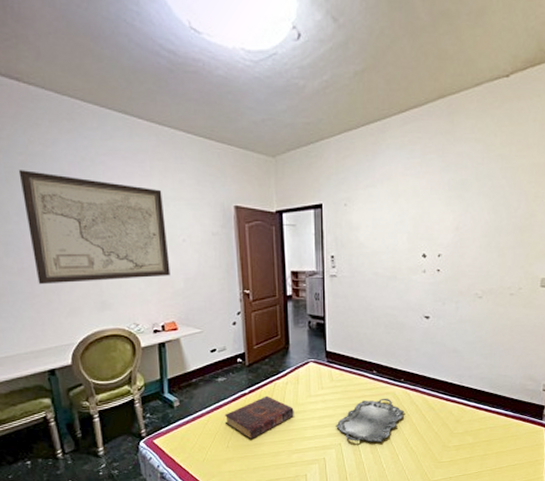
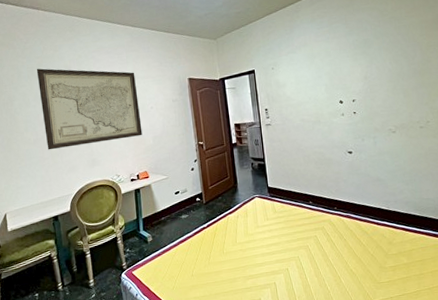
book: present [224,395,294,440] -> none [188,228,246,268]
serving tray: present [336,398,404,443] -> none [282,225,341,266]

